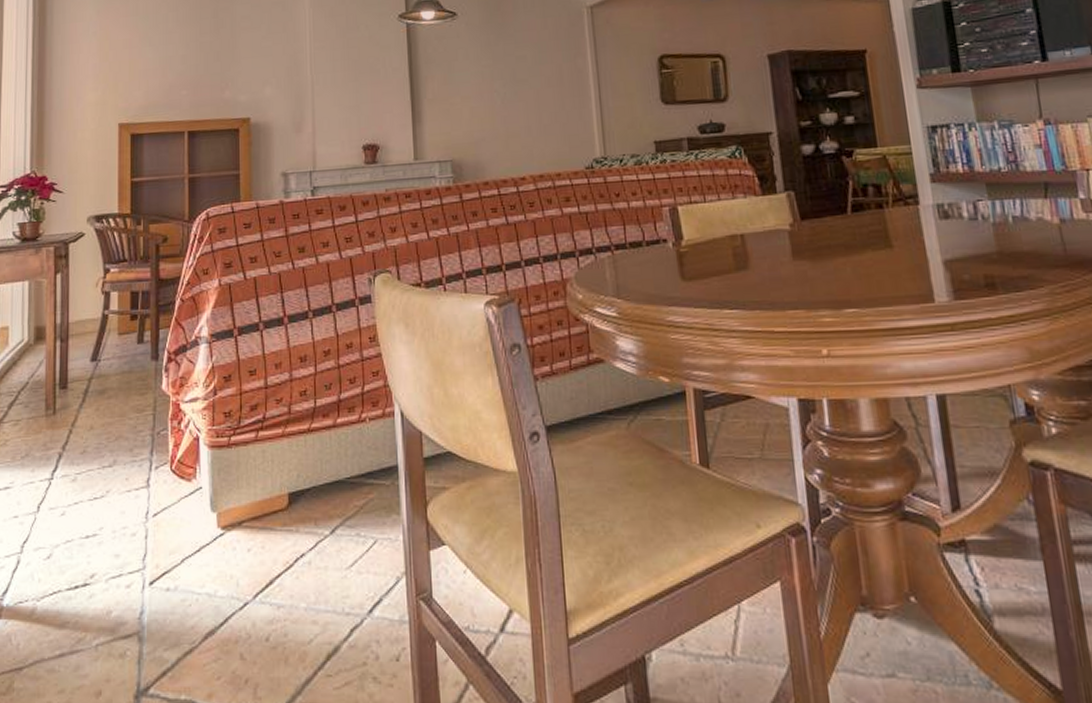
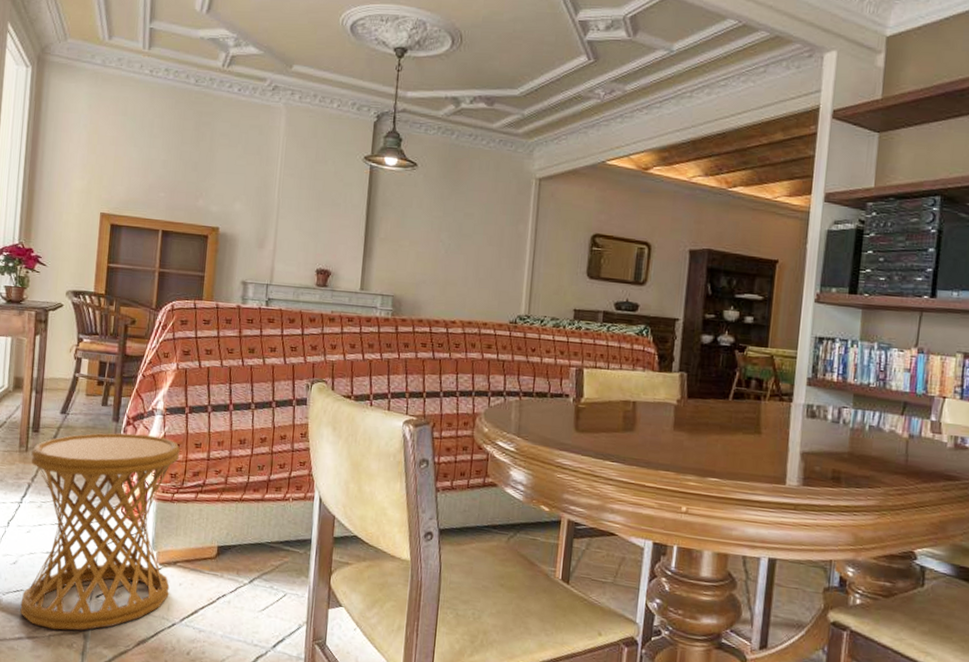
side table: none [59,369,237,636] -> present [20,433,181,631]

